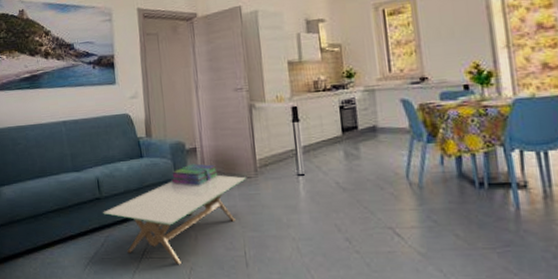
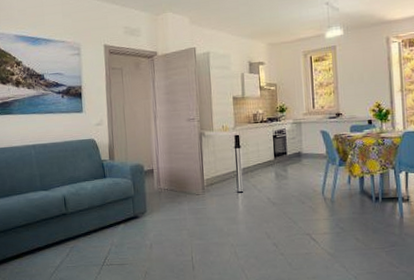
coffee table: present [103,175,246,265] -> none [69,193,195,270]
stack of books: present [171,163,218,186] -> none [130,183,172,202]

